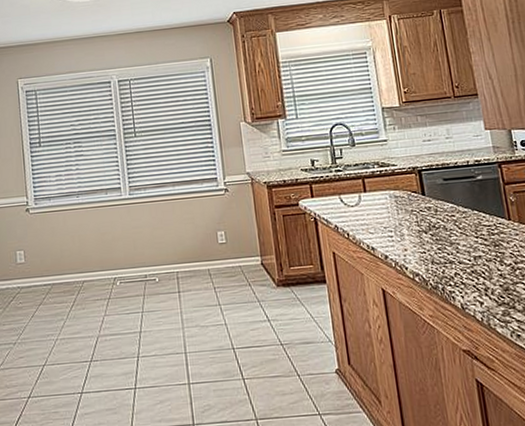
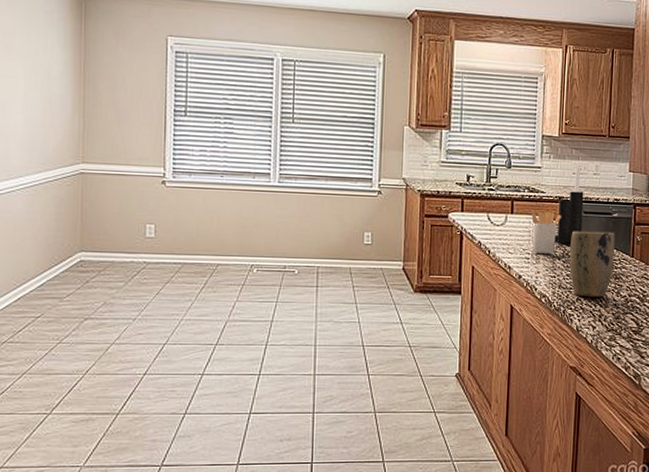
utensil holder: none [384,183,420,230] -> present [530,208,562,254]
knife block: none [412,132,446,216] -> present [554,166,584,243]
plant pot: none [434,196,490,271] -> present [569,230,615,298]

